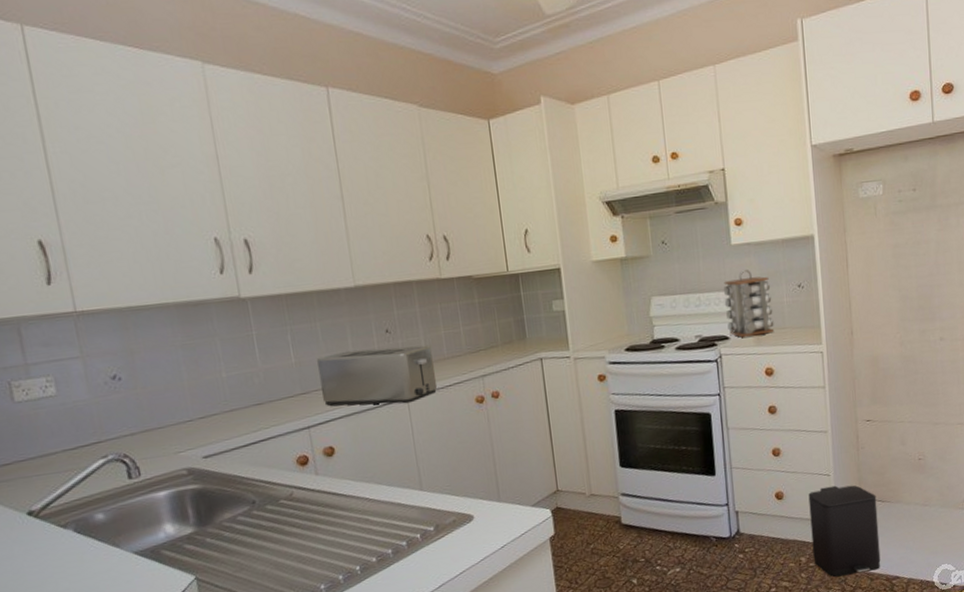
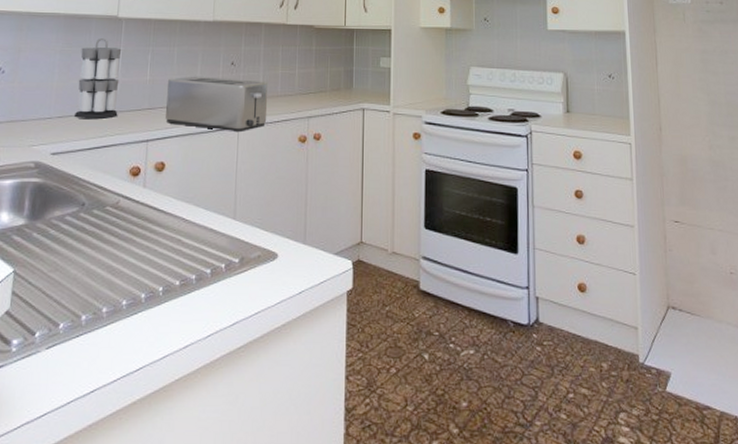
spice rack: none [205,323,269,417] -> present [73,37,122,120]
spice rack: present [723,269,774,338] -> none [537,53,584,119]
pedal bin: present [808,485,881,577] -> none [612,286,690,394]

